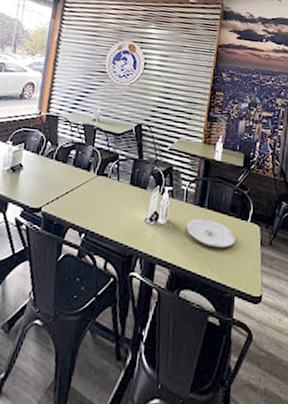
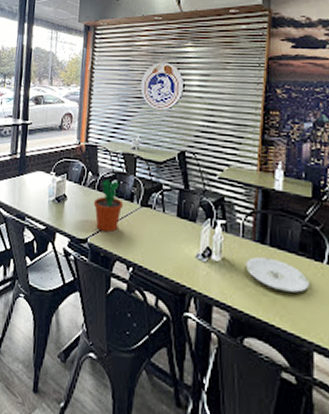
flower pot: none [50,149,81,201] -> present [93,179,124,233]

